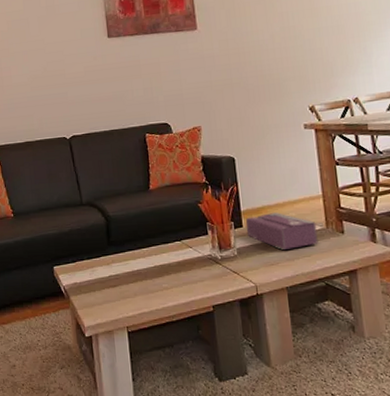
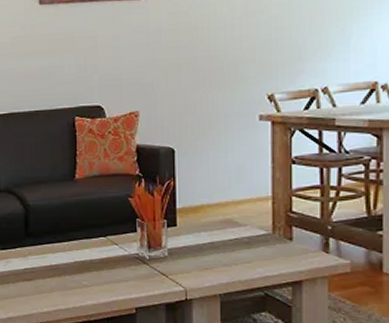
tissue box: present [245,213,318,250] -> none [180,213,261,254]

